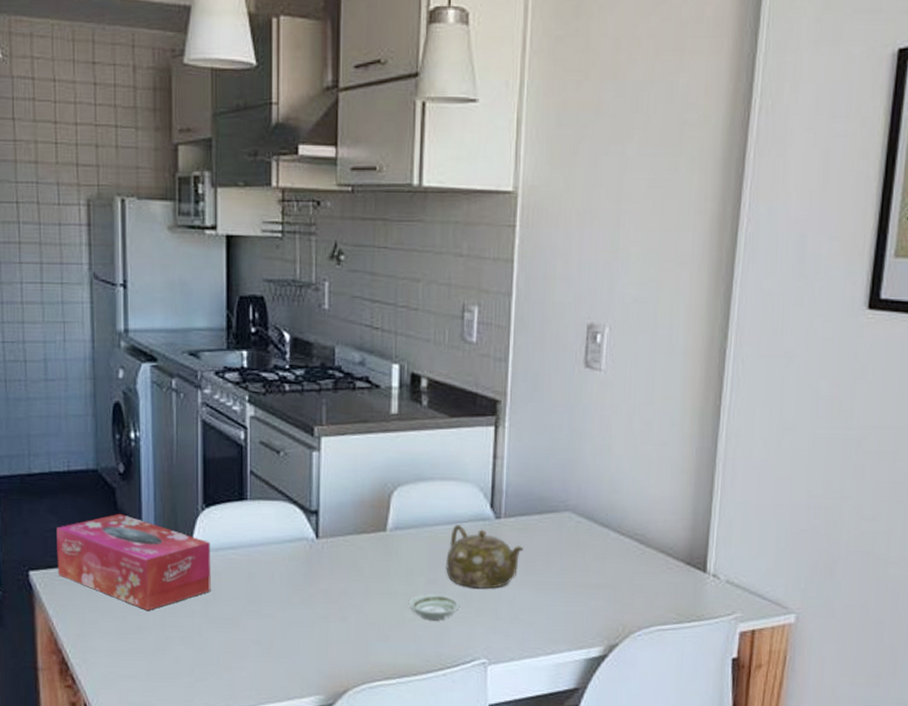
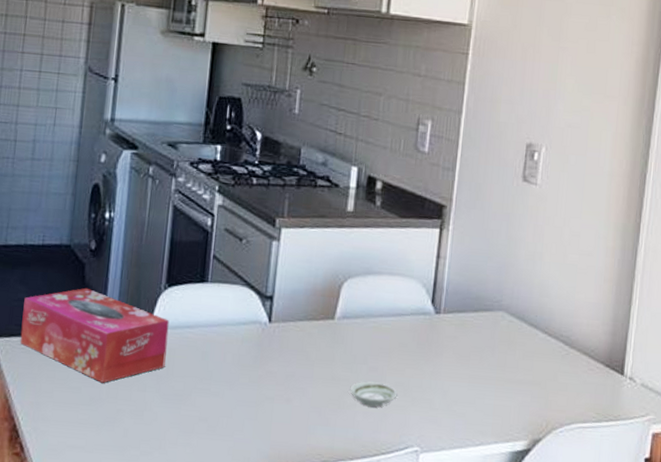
teapot: present [446,525,523,589] -> none [387,317,459,380]

